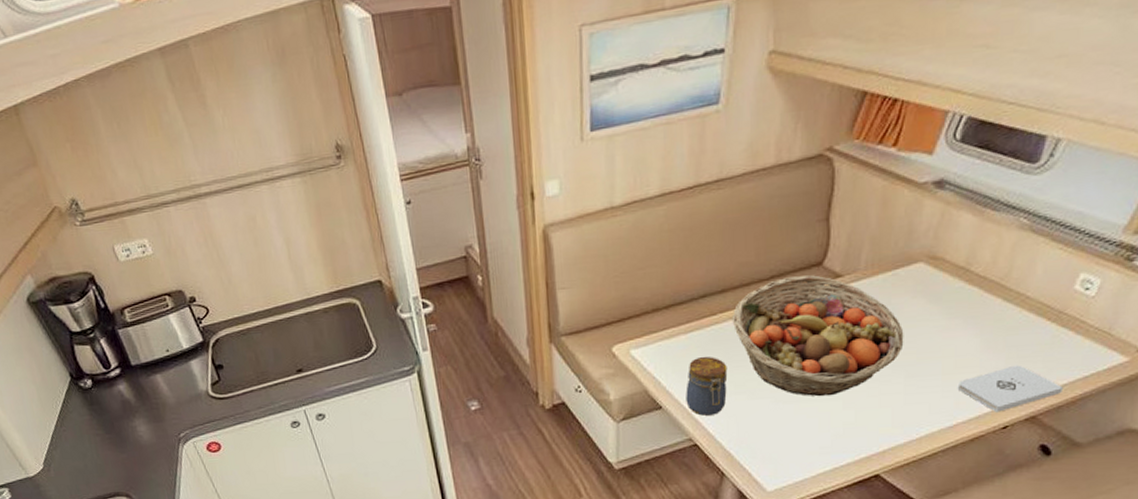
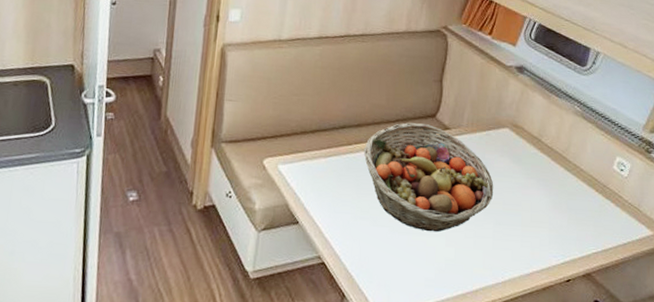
jar: present [686,356,728,416] -> none [319,180,356,236]
notepad: present [957,365,1064,412] -> none [533,226,610,266]

